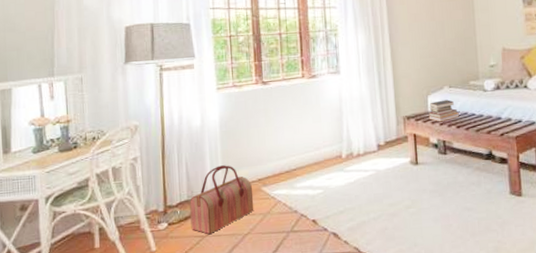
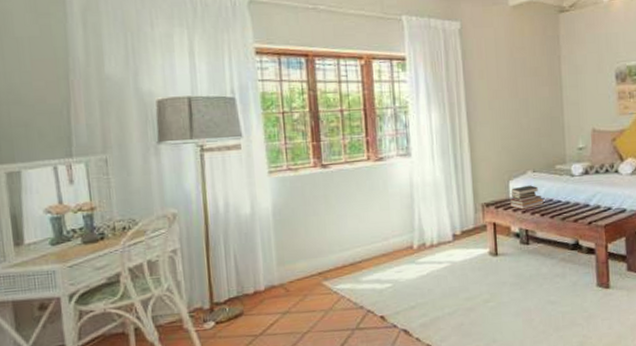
handbag: present [190,165,254,235] -> none [240,257,314,334]

